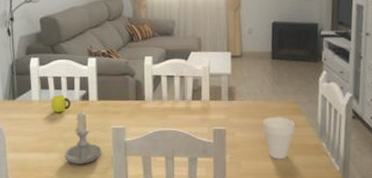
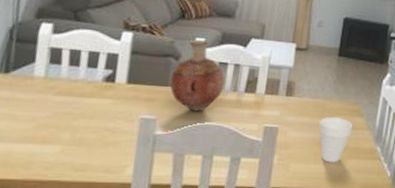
cup: present [50,95,71,112] -> none [60,72,90,94]
candle: present [64,110,102,164] -> none [68,93,123,161]
vase: none [130,57,174,120] -> present [170,39,225,112]

